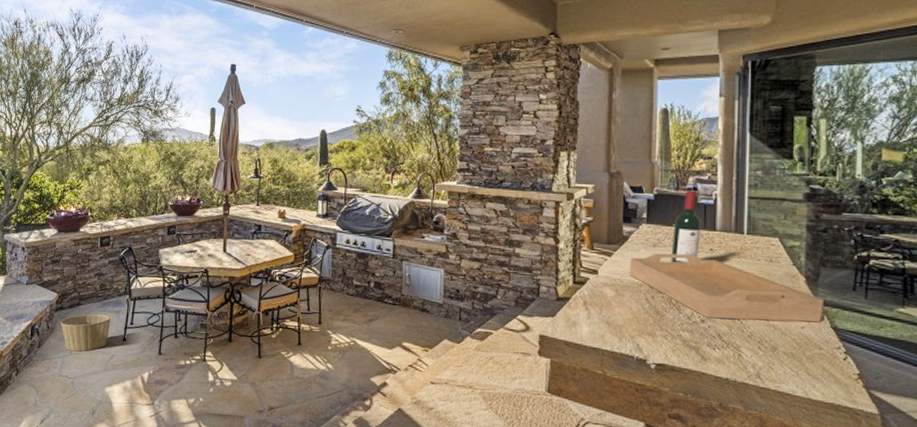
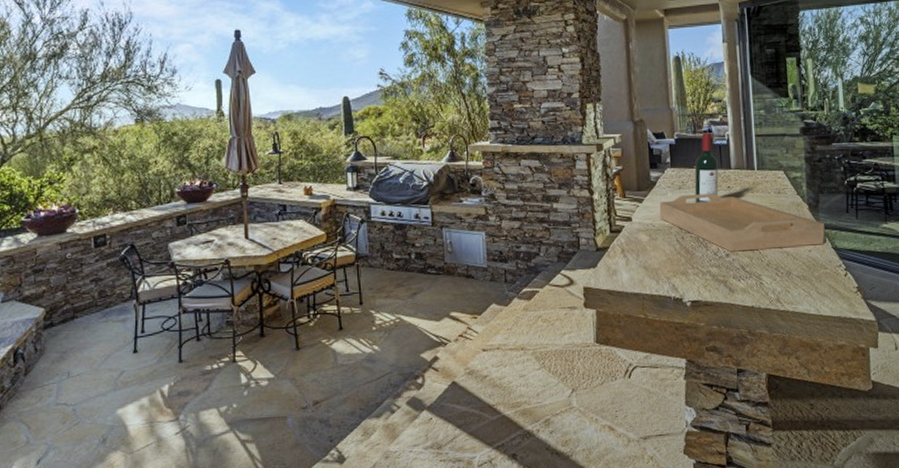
basket: present [60,314,111,352] -> none [52,325,116,374]

